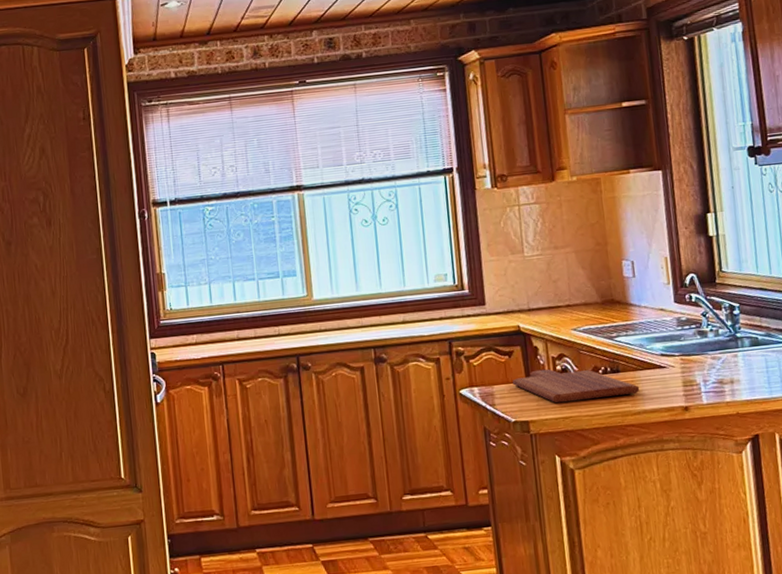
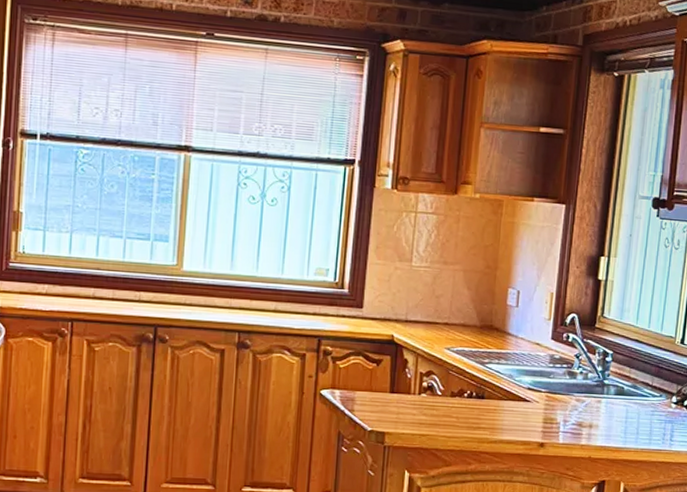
cutting board: present [512,369,640,403] -> none [376,382,501,422]

